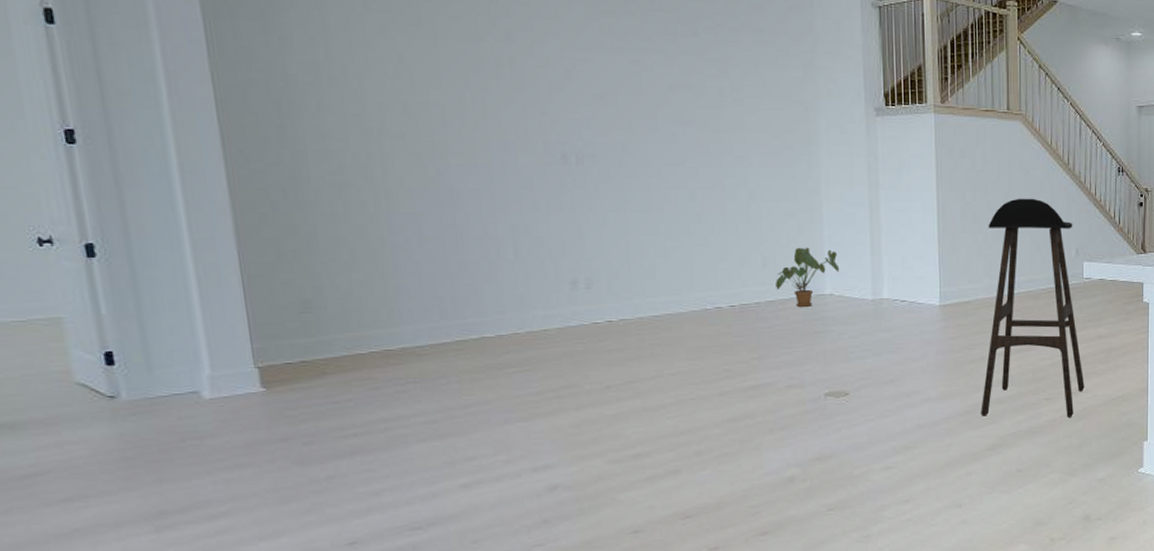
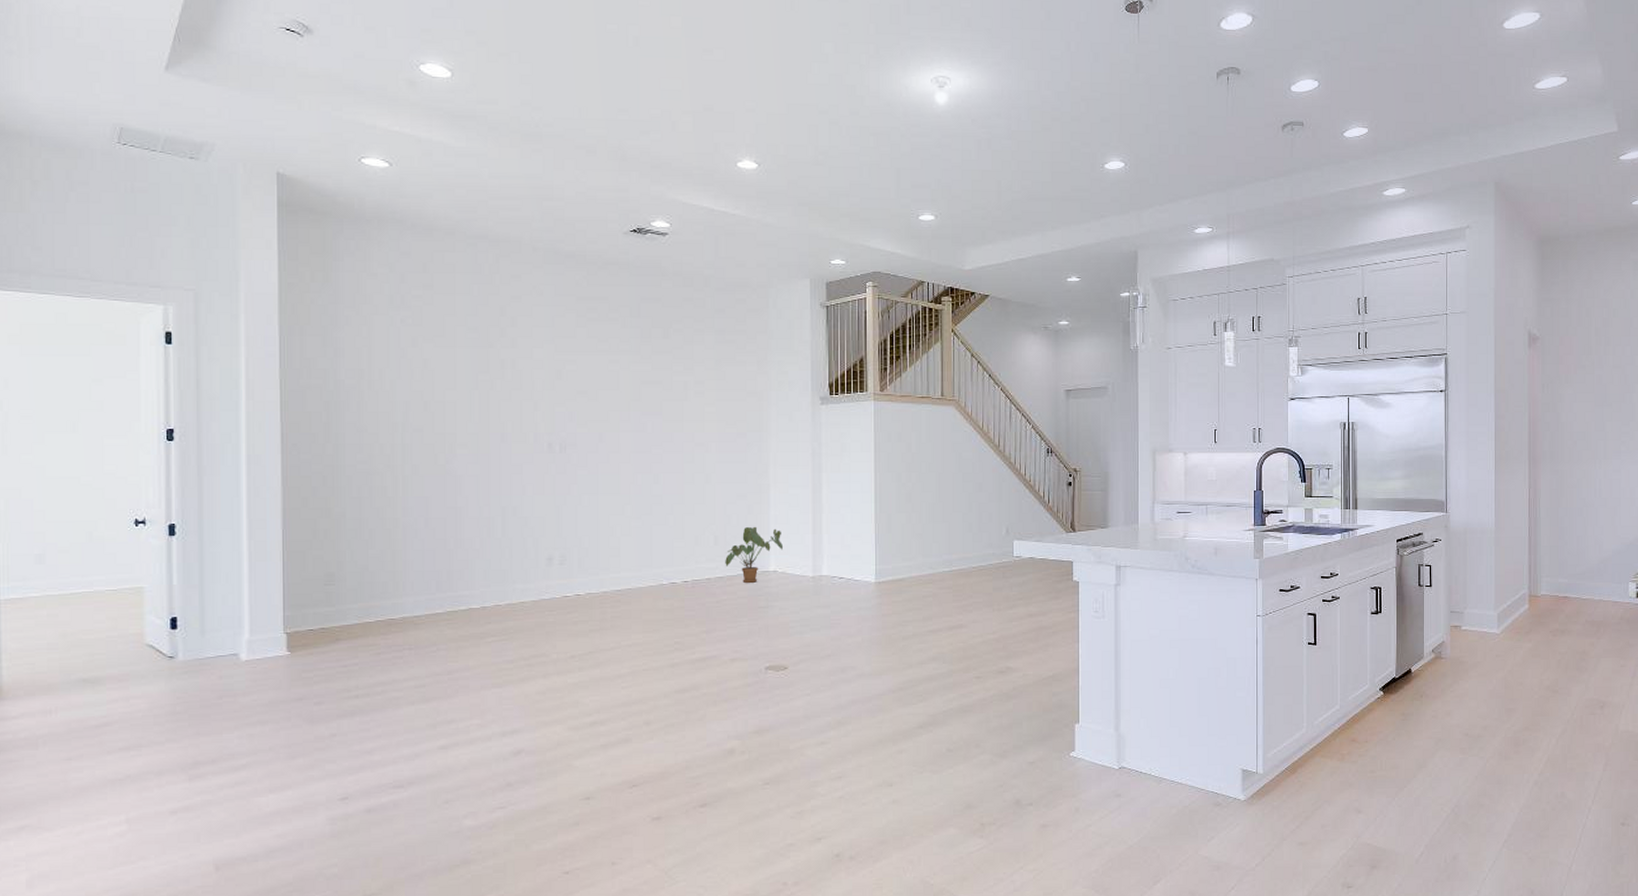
bar stool: present [981,198,1085,417] -> none [912,479,1015,697]

